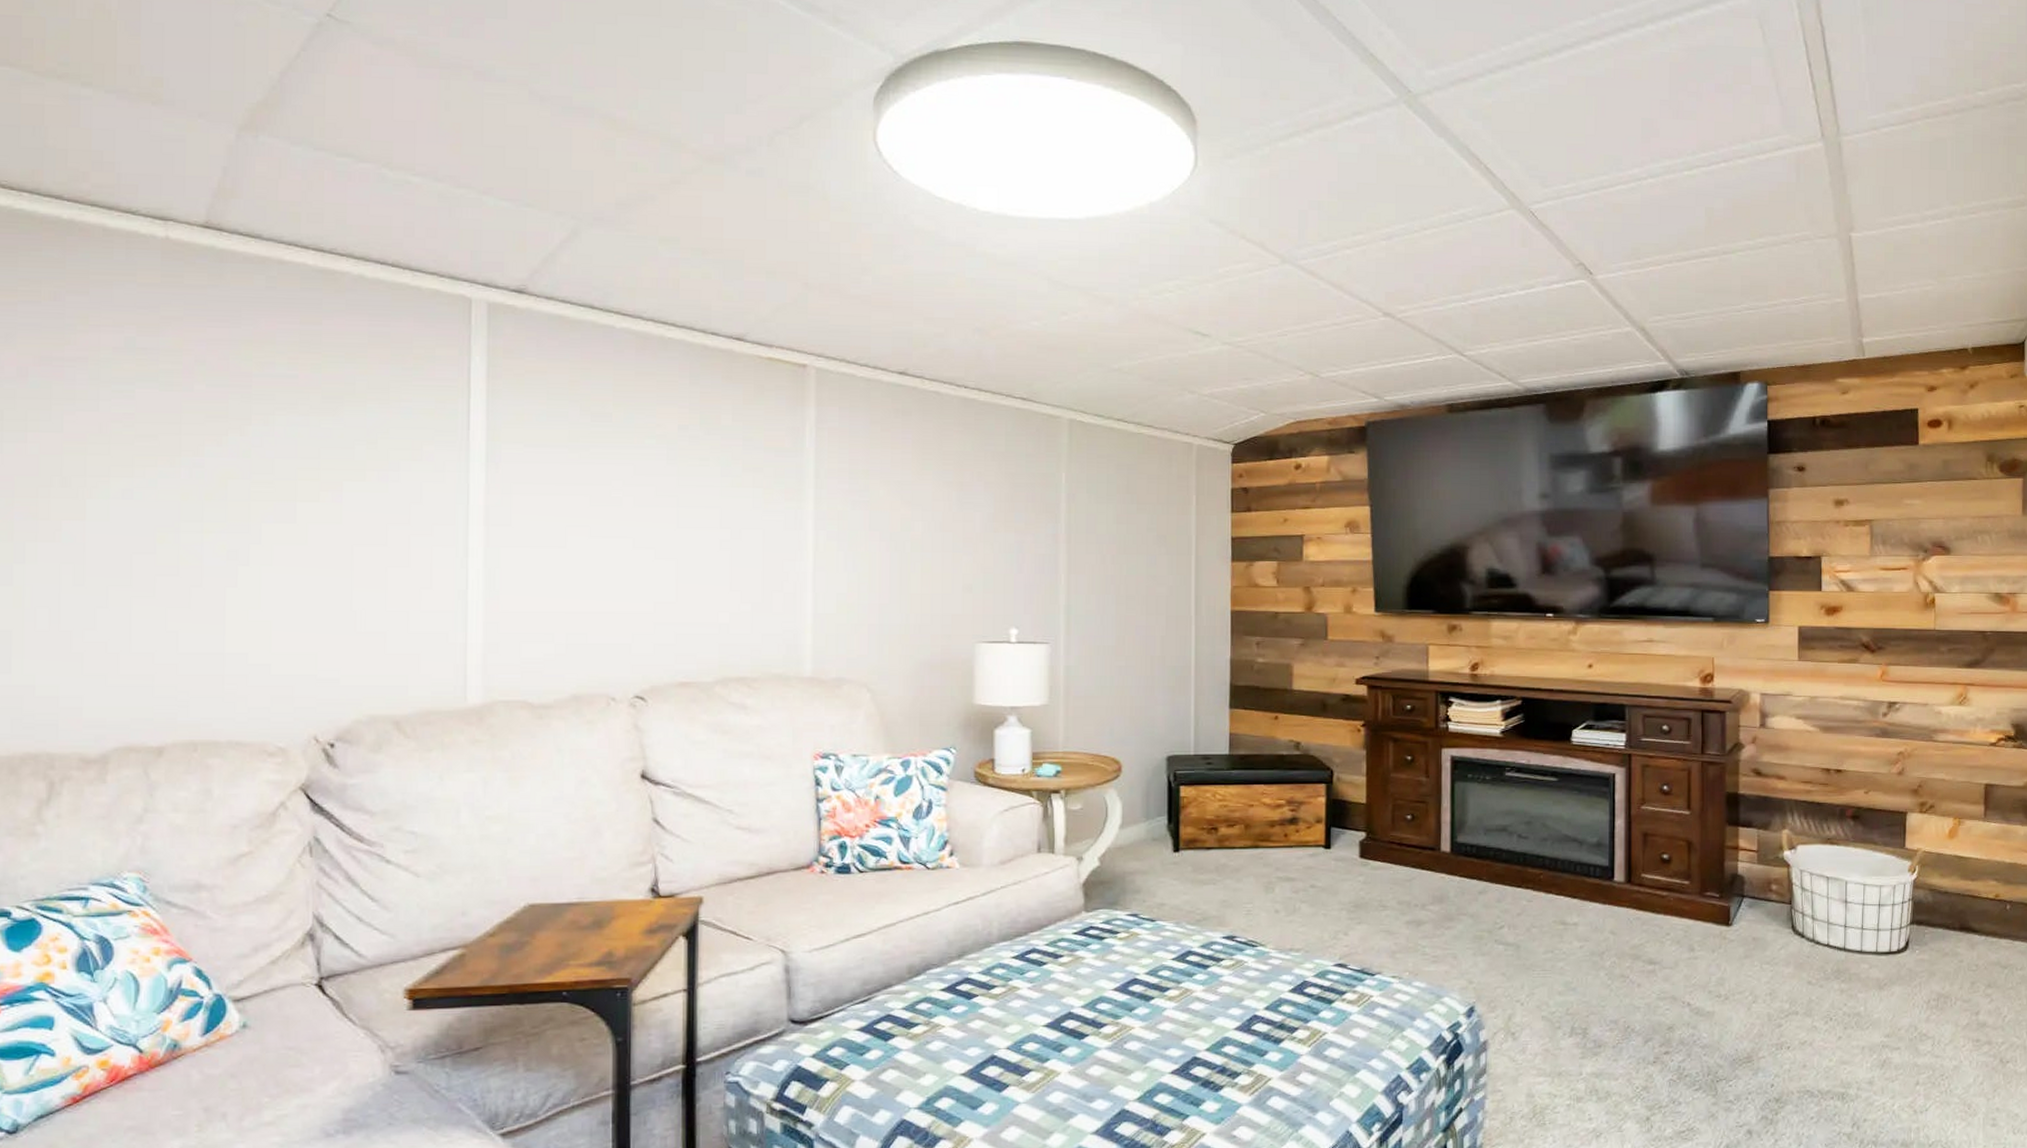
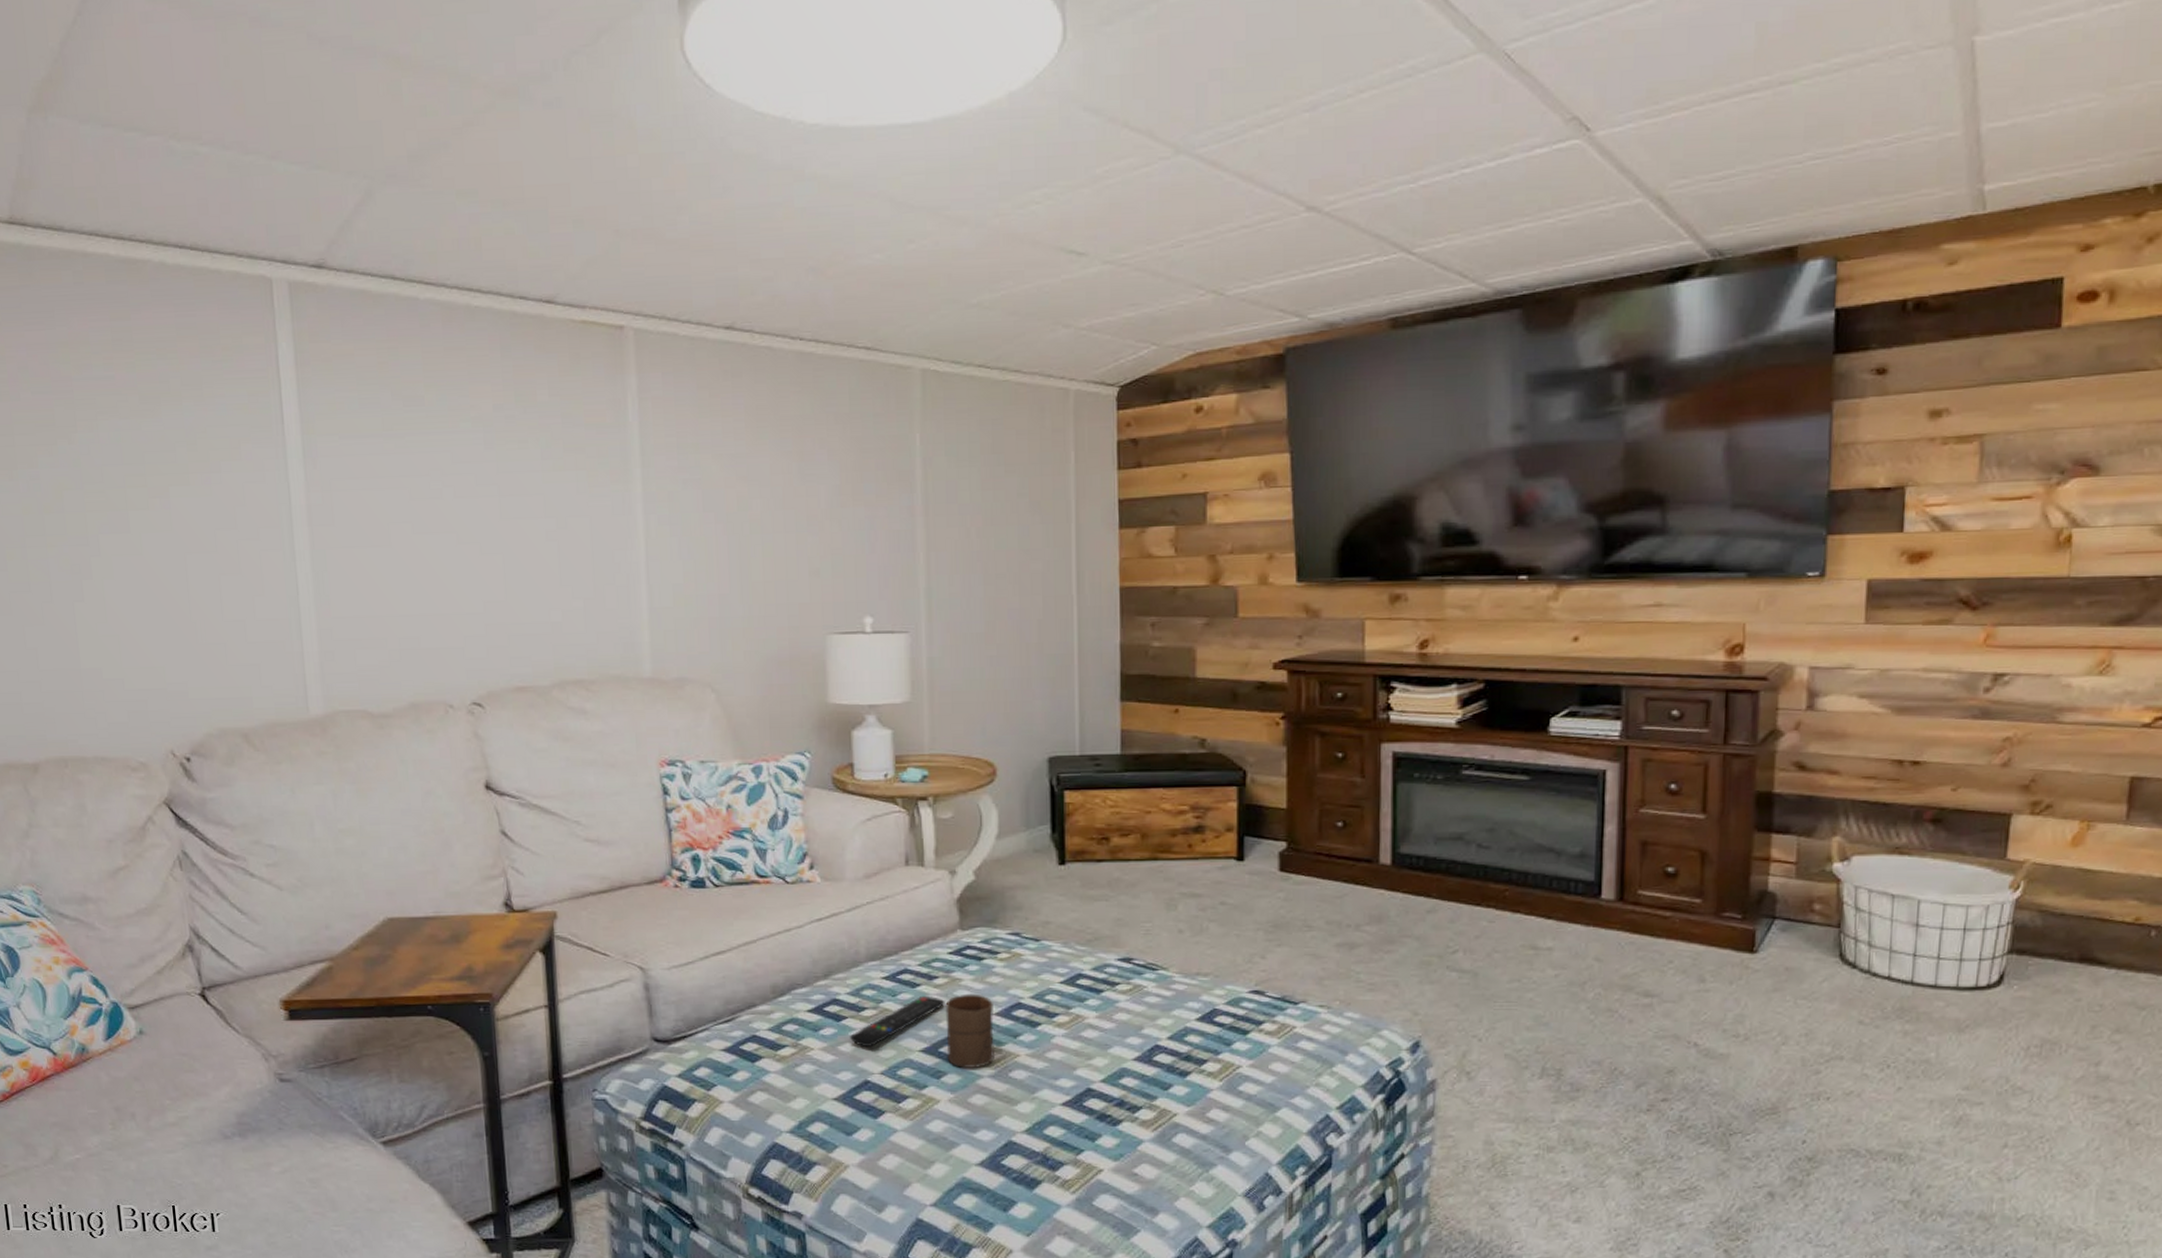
remote control: none [980,973,1070,1024] -> present [850,995,946,1048]
cup: none [1068,971,1113,1041] -> present [945,993,996,1068]

